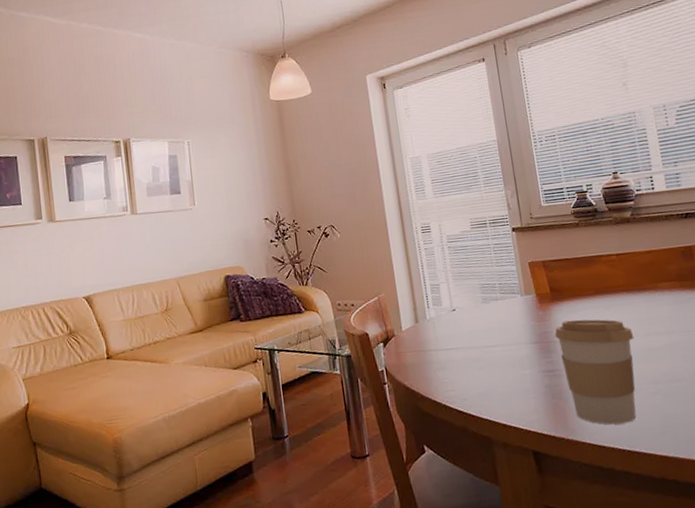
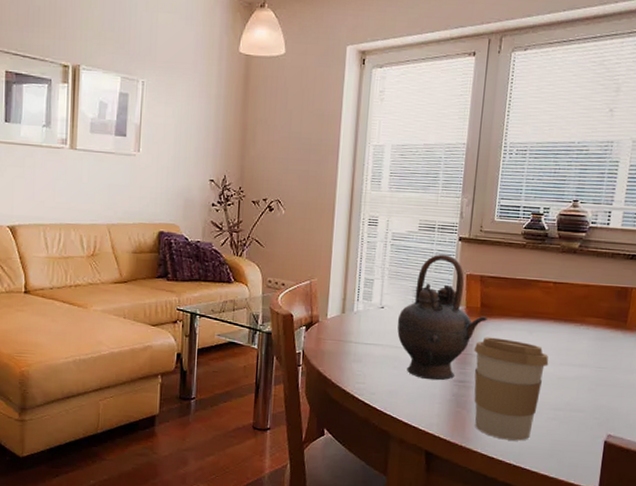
teapot: none [471,246,560,376] -> present [397,254,487,381]

